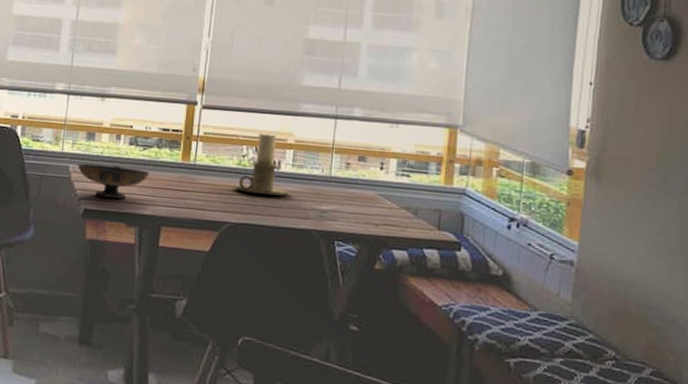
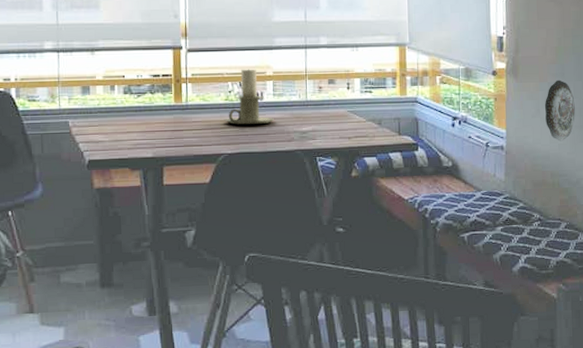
decorative bowl: present [77,163,150,199] -> none [76,114,146,146]
decorative plate: none [635,190,678,267] -> present [545,80,575,141]

